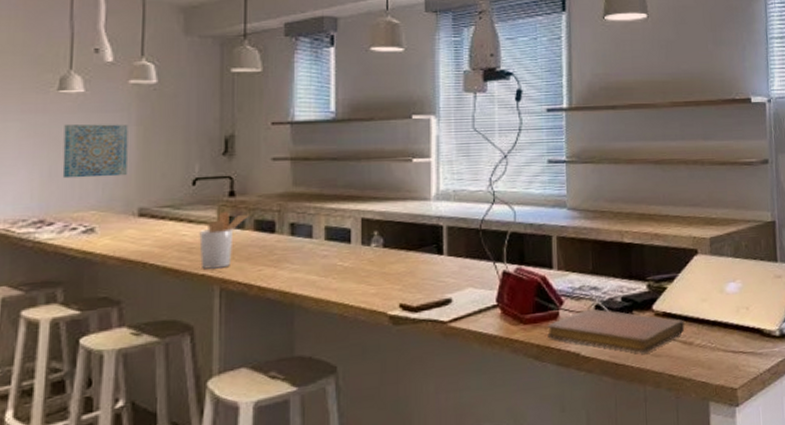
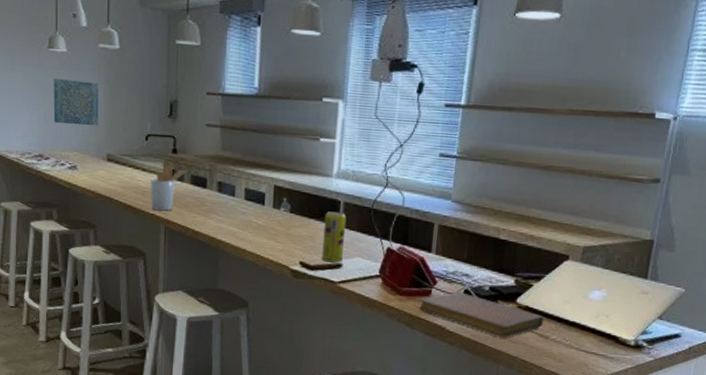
beverage can: none [426,238,452,300] -> present [322,211,347,263]

